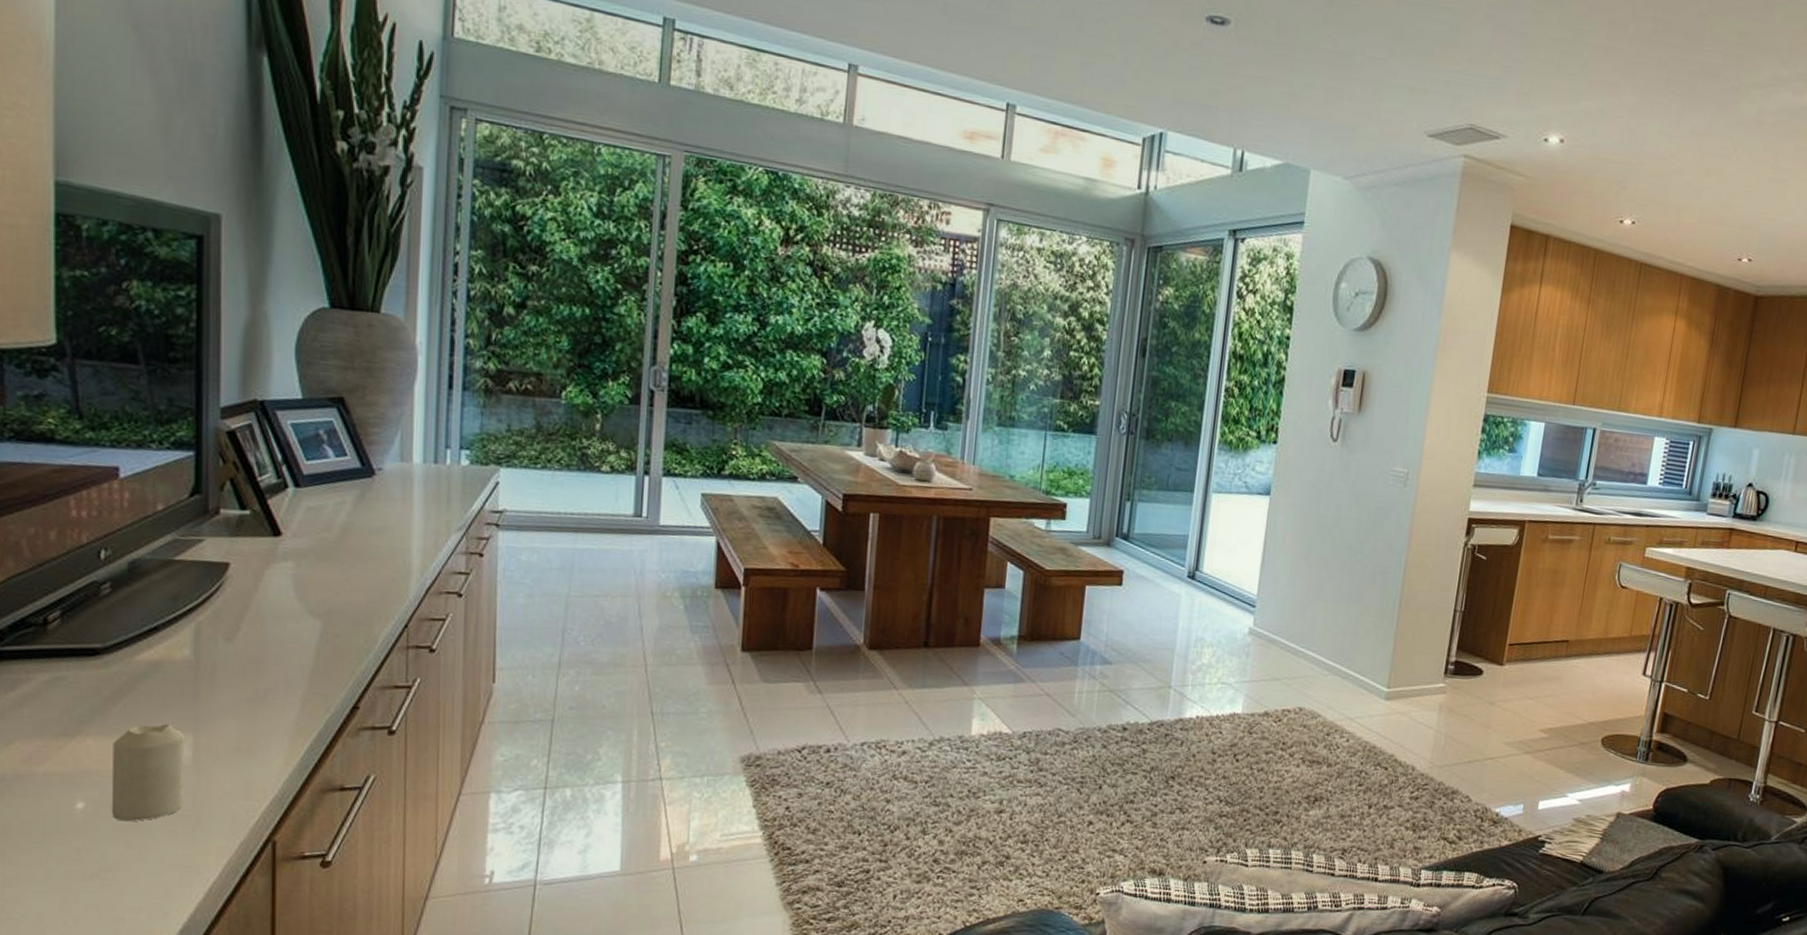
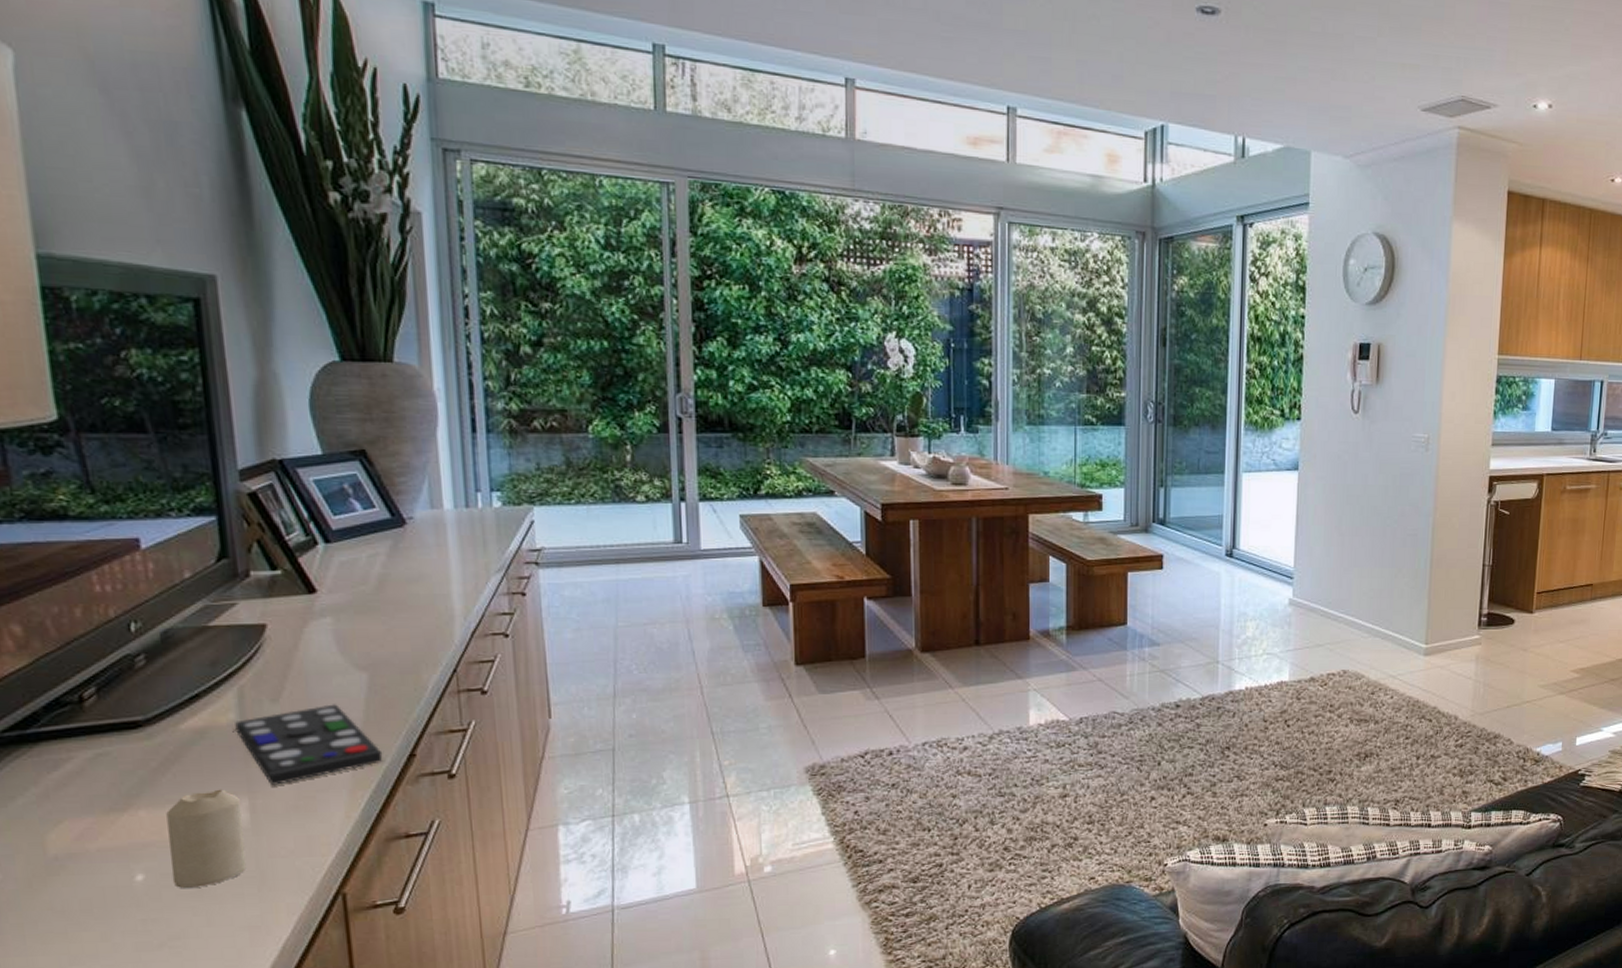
remote control: none [189,648,327,725] -> present [235,704,383,785]

